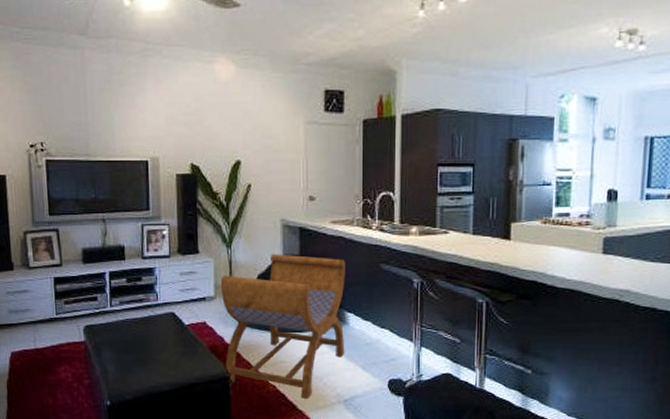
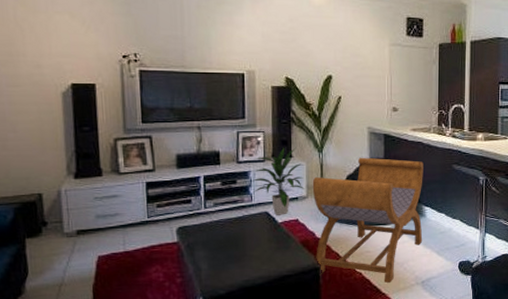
indoor plant: none [157,241,213,317] -> present [252,147,305,215]

